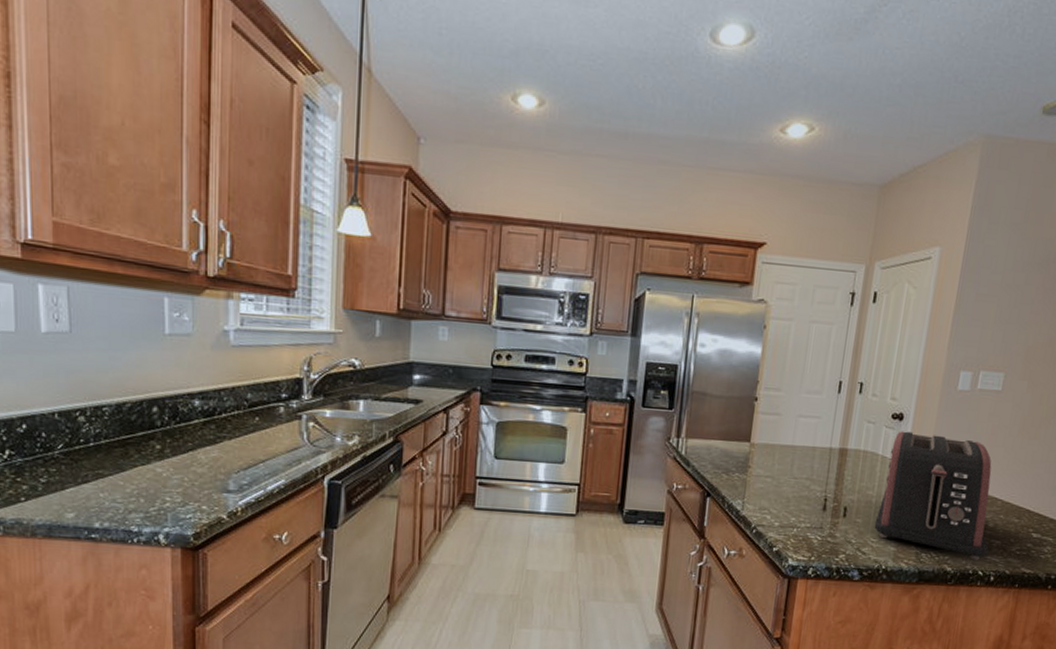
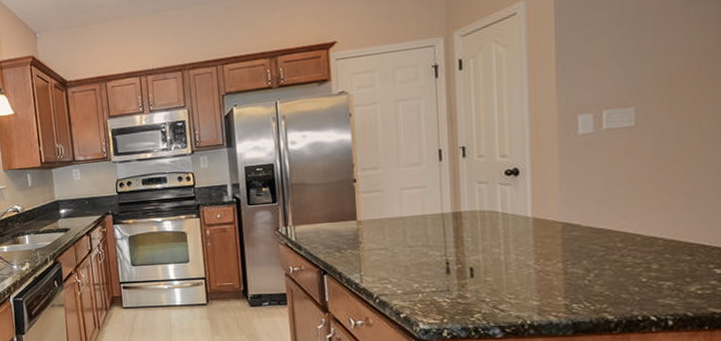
toaster: present [874,431,992,560] -> none [508,182,658,305]

